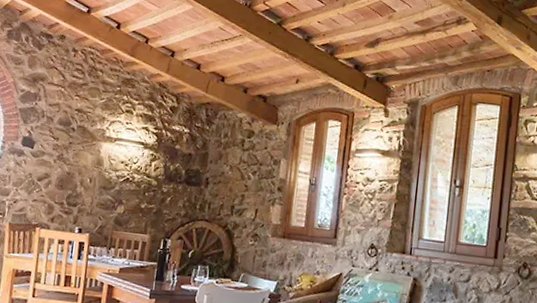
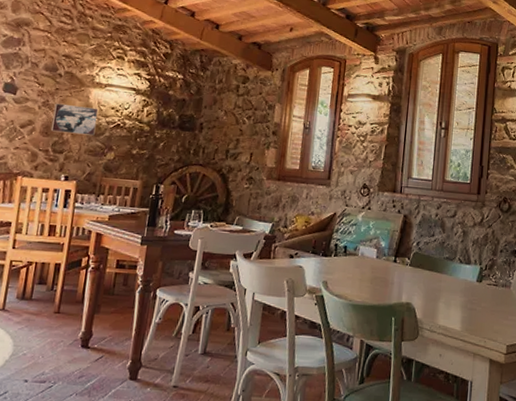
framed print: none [65,156,109,190] -> present [50,103,99,136]

